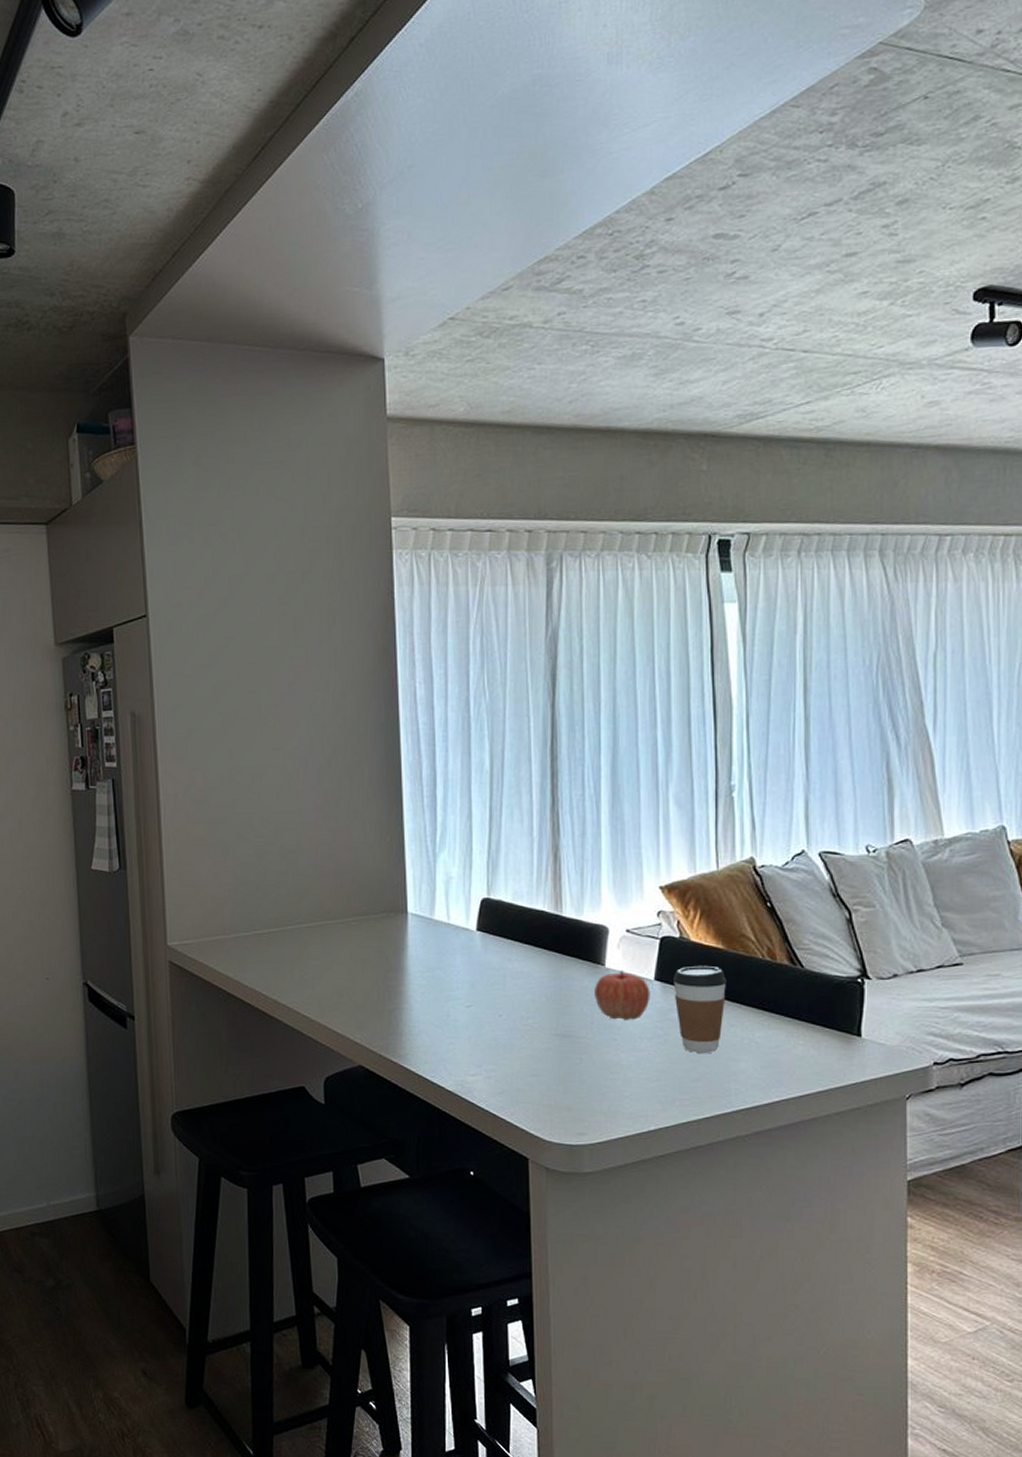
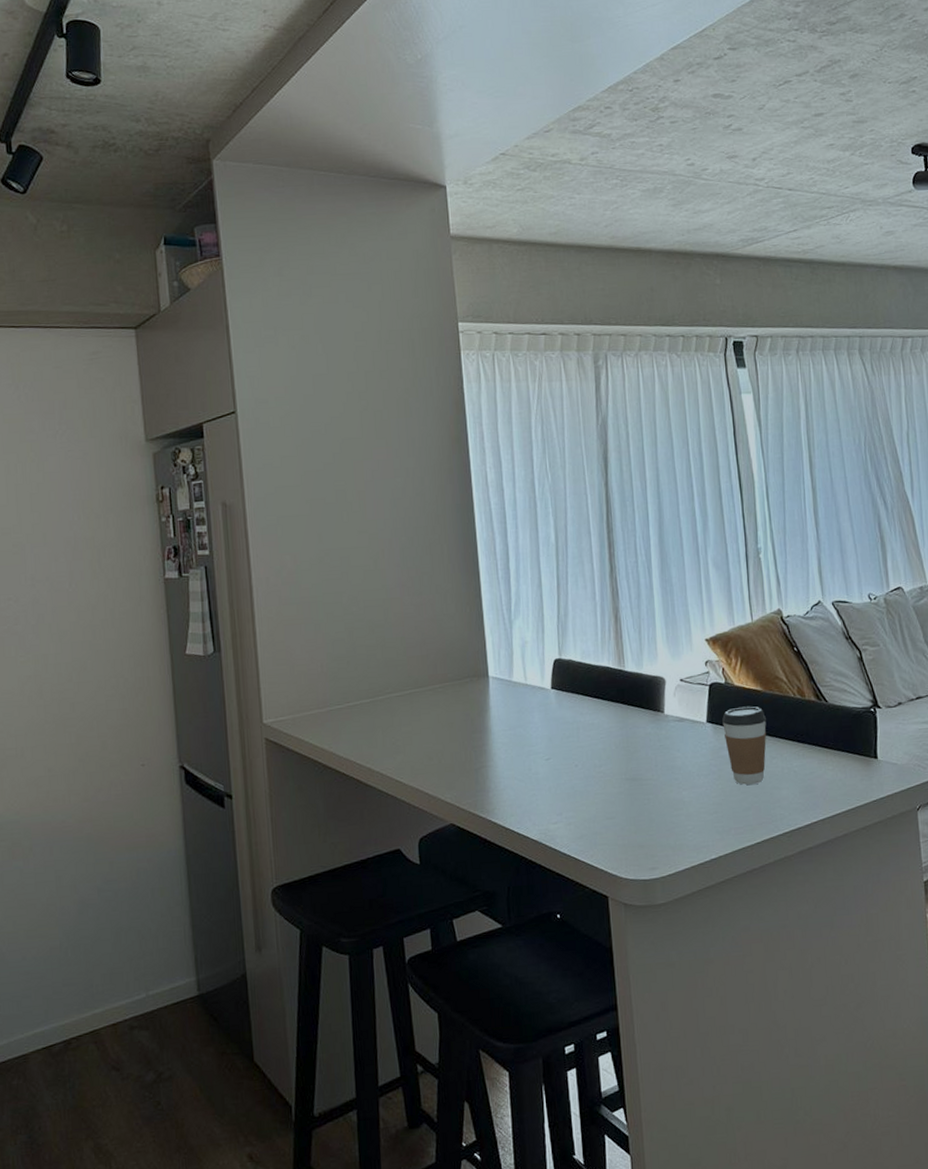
apple: present [594,970,650,1021] -> none [656,715,704,762]

